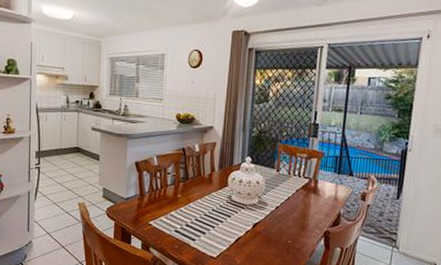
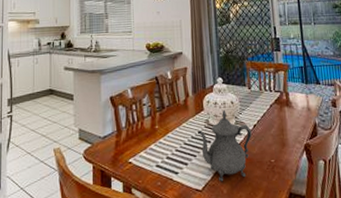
teapot: none [219,188,273,254] -> present [198,109,252,182]

